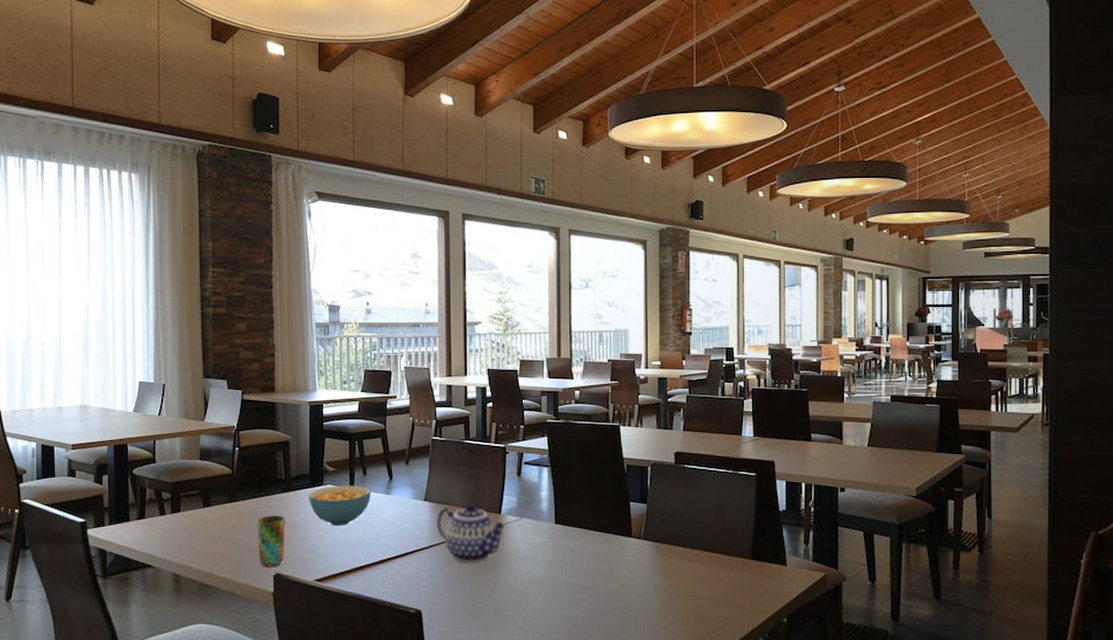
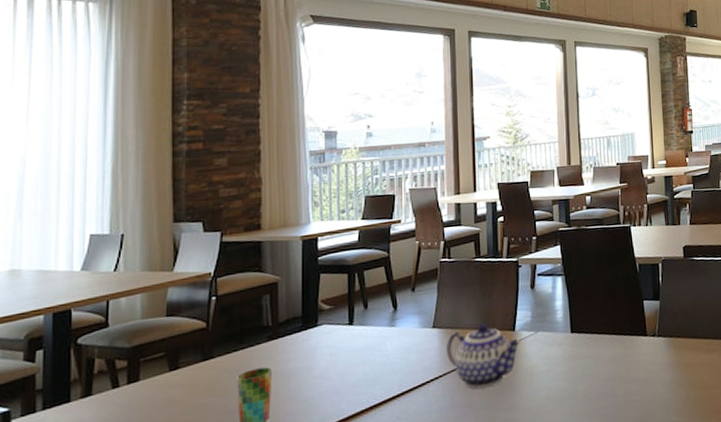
cereal bowl: present [308,485,371,526] -> none [299,321,373,370]

